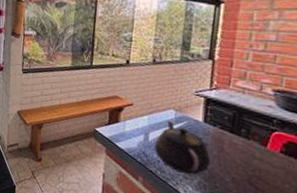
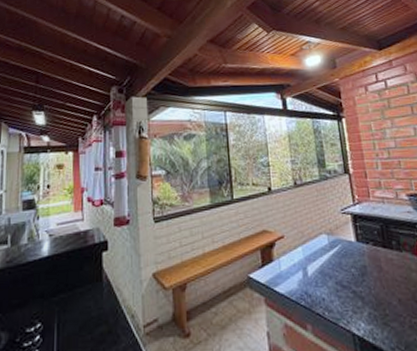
teapot: present [154,120,211,175] -> none [315,246,375,308]

